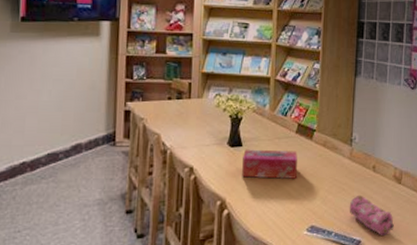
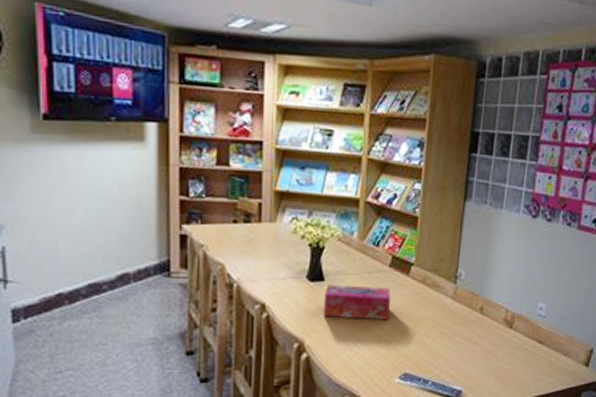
pencil case: present [349,195,394,235] -> none [449,340,501,385]

